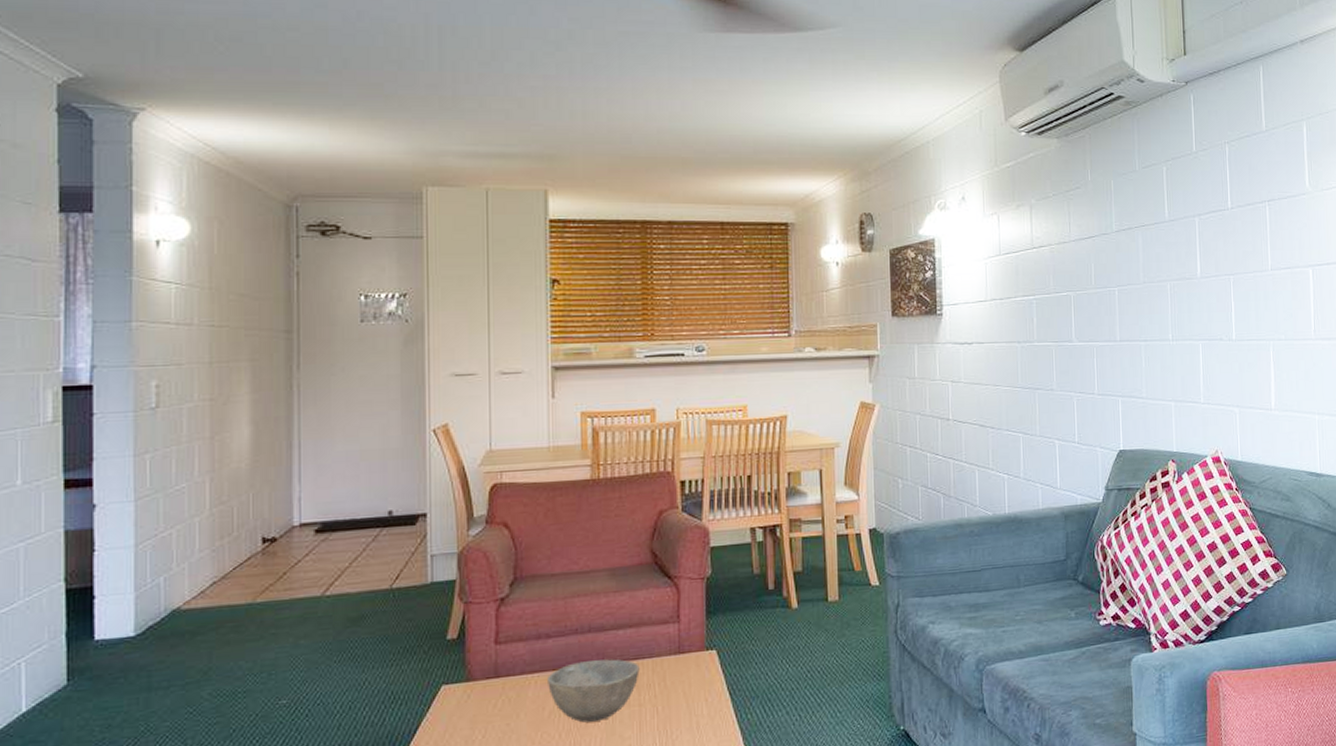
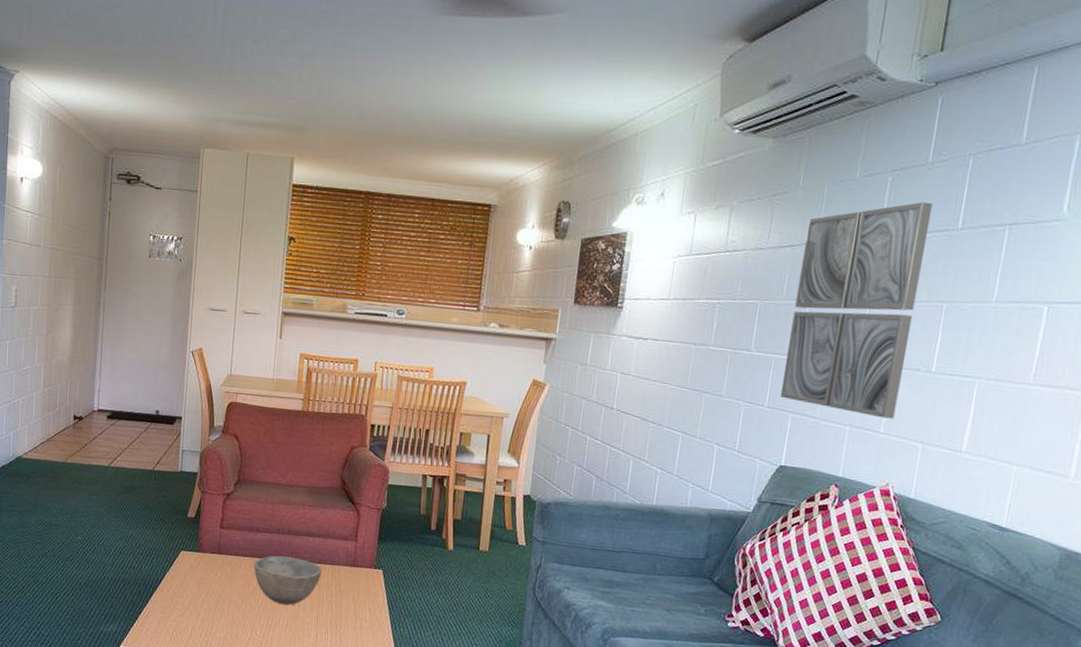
wall art: none [1102,187,1210,389] -> present [780,201,933,419]

